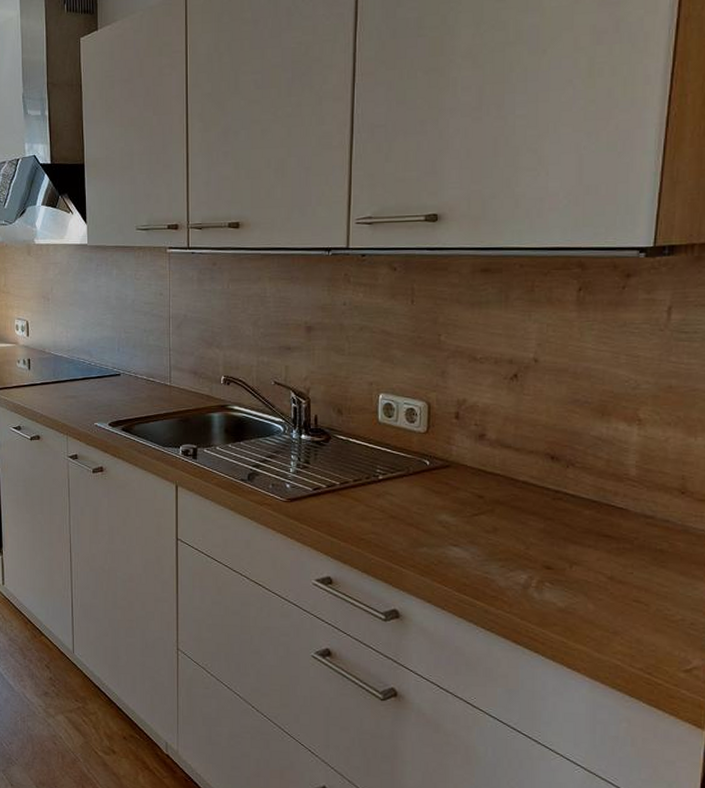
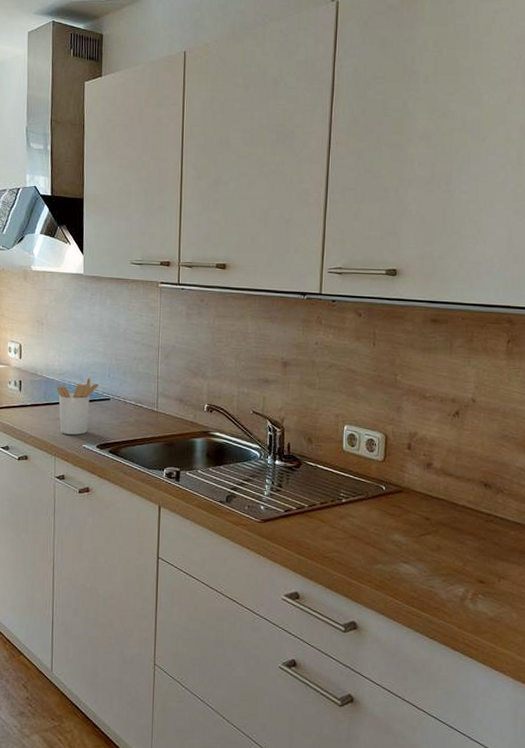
utensil holder: none [65,352,108,413] -> present [56,376,98,435]

